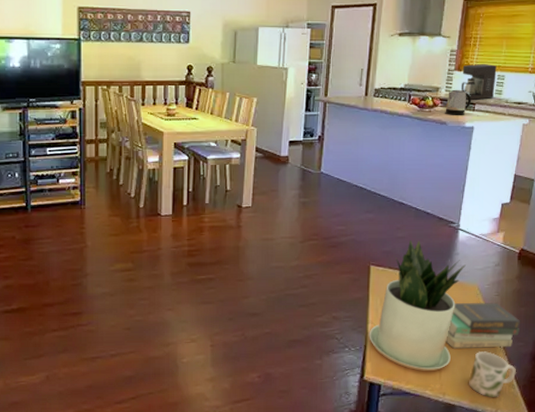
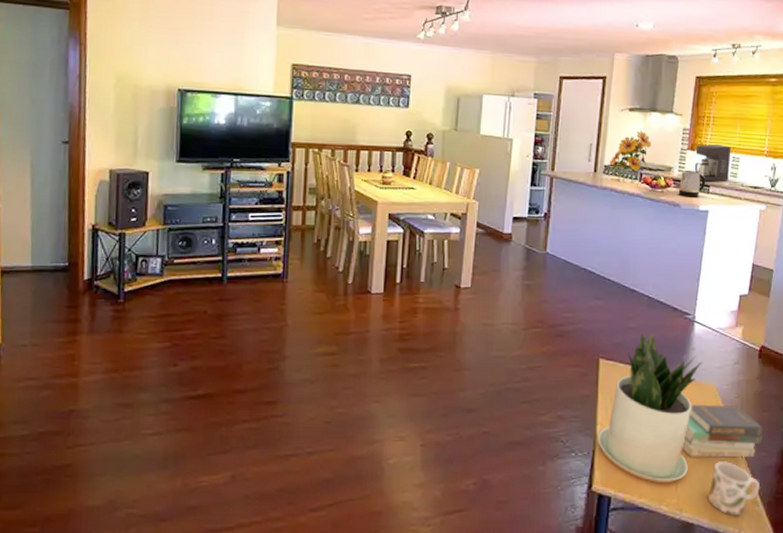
flower bouquet: none [380,54,420,105] -> present [609,131,651,183]

